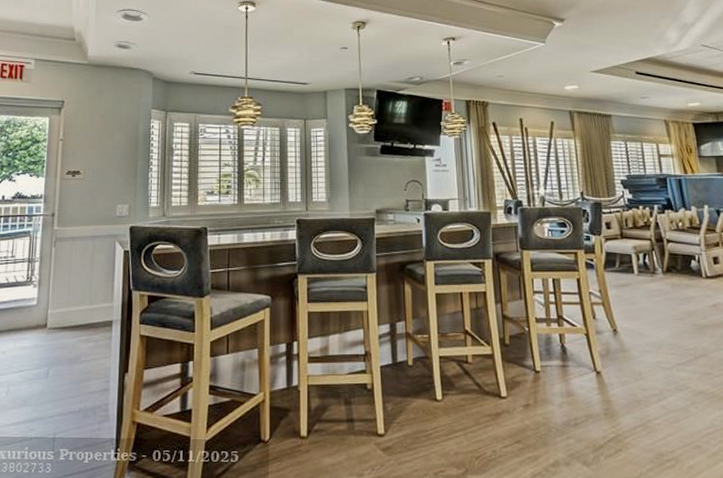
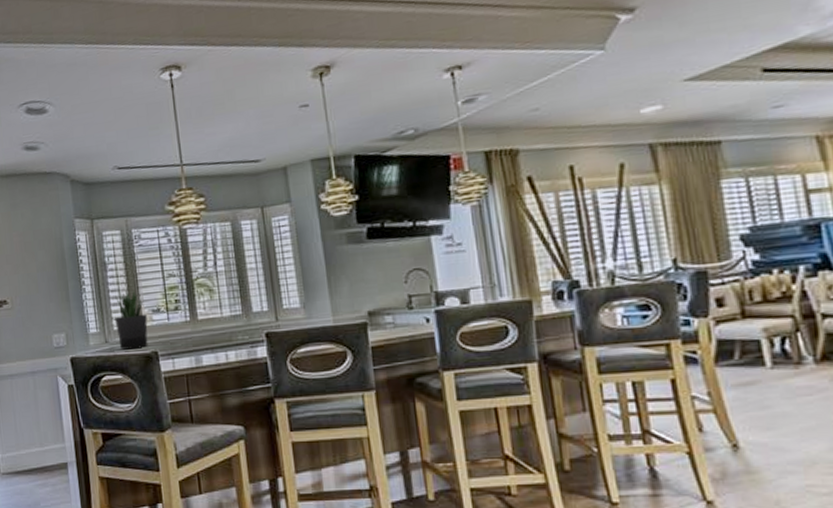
planter: none [174,172,202,224] -> present [115,290,148,350]

